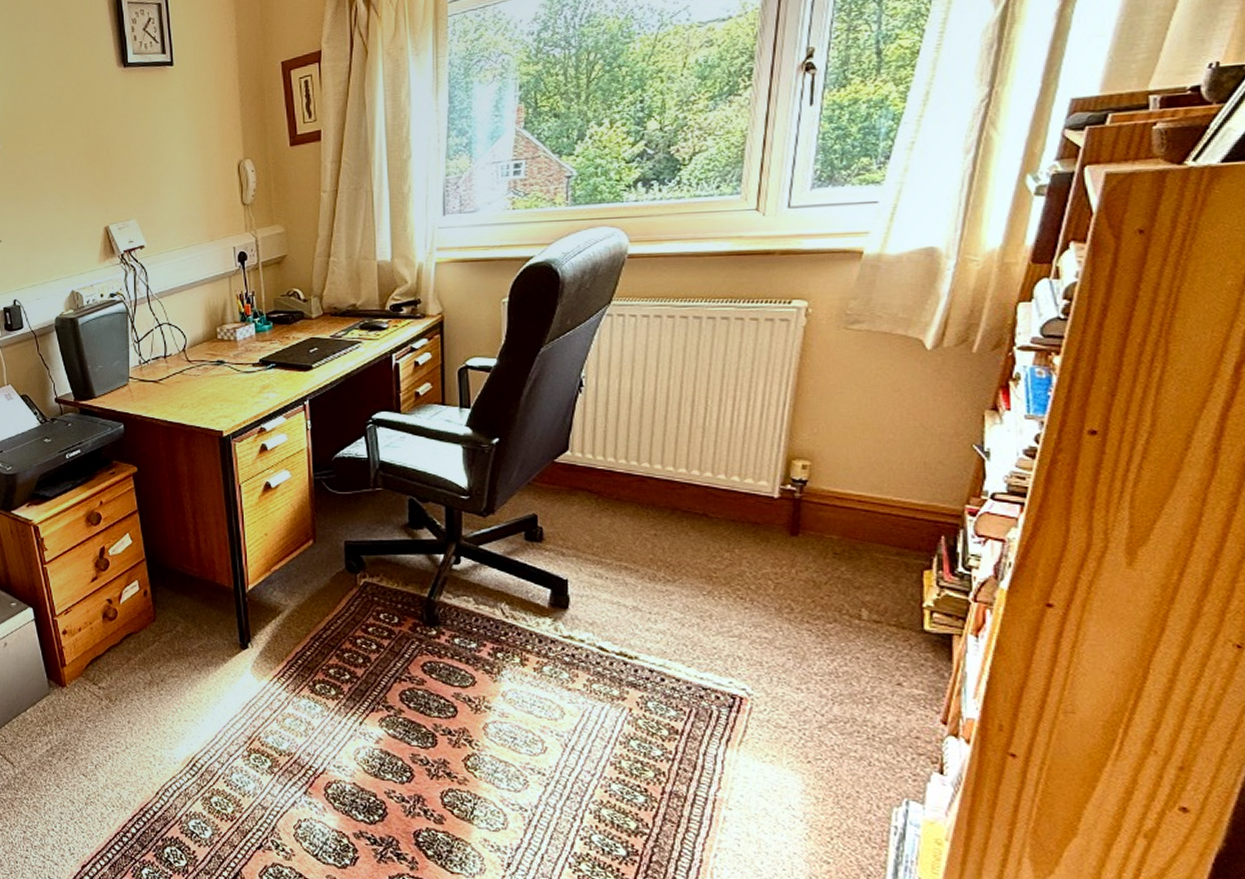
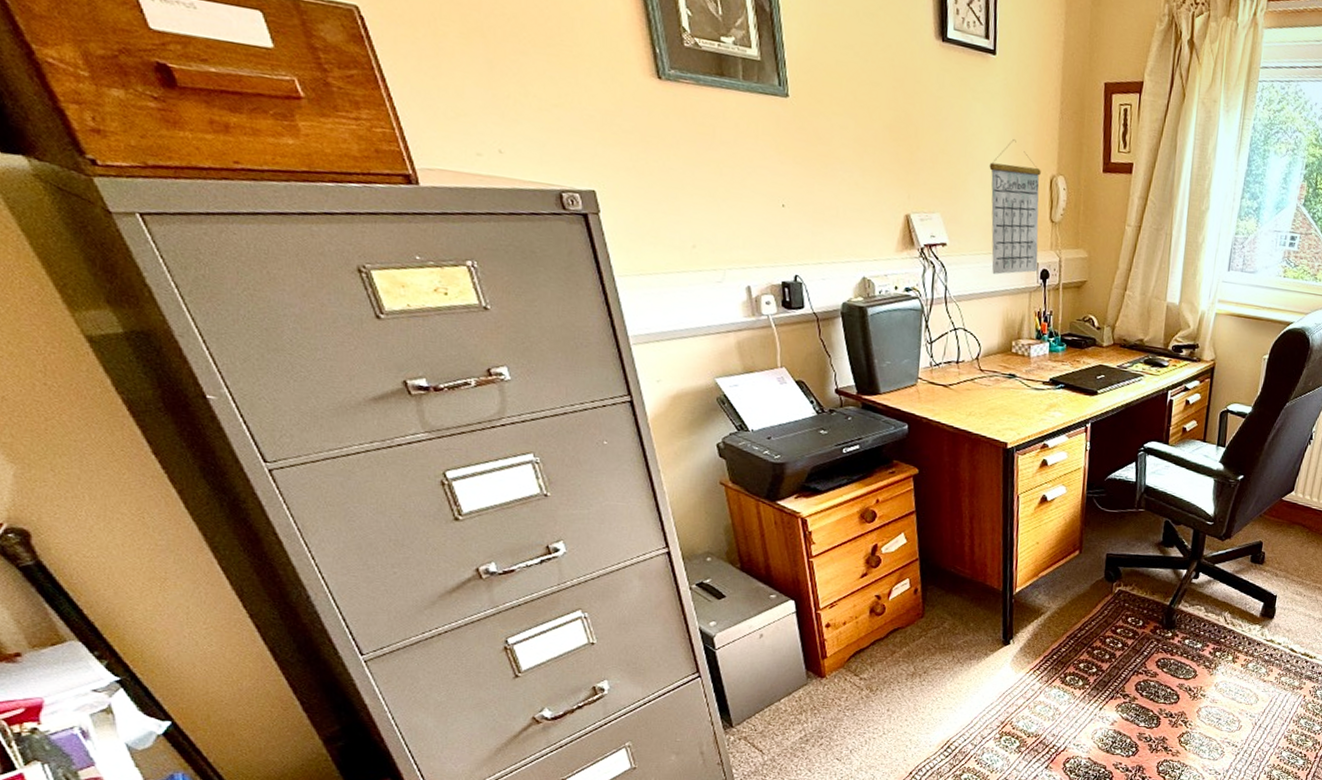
calendar: none [177,136,235,266] -> present [989,139,1041,275]

